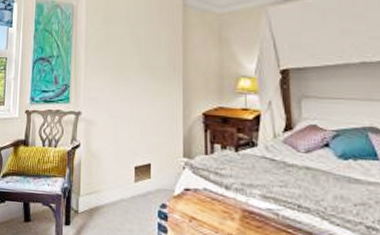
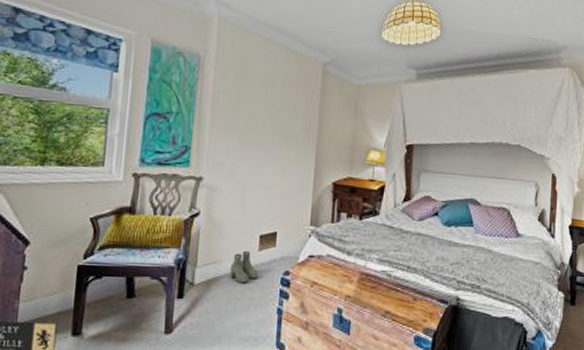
boots: none [110,181,136,214] -> present [230,250,258,283]

